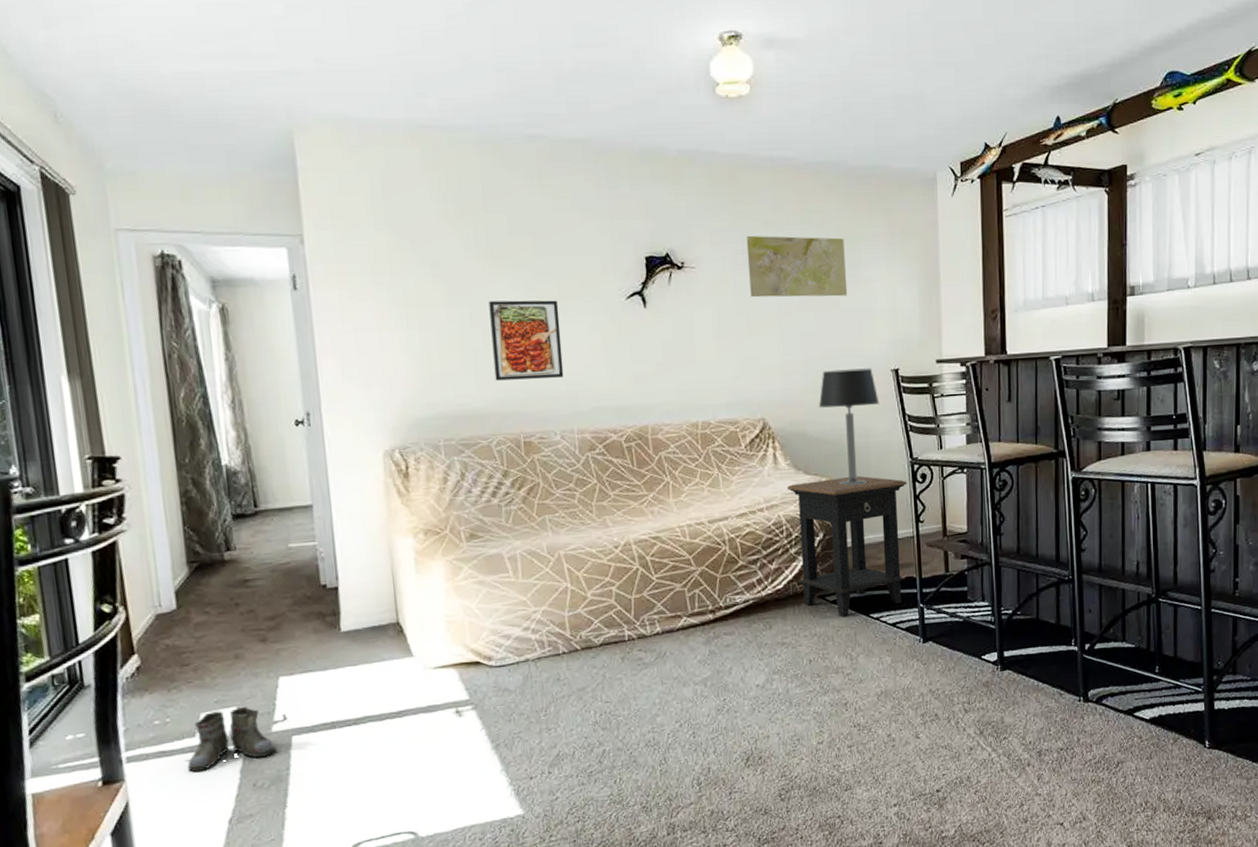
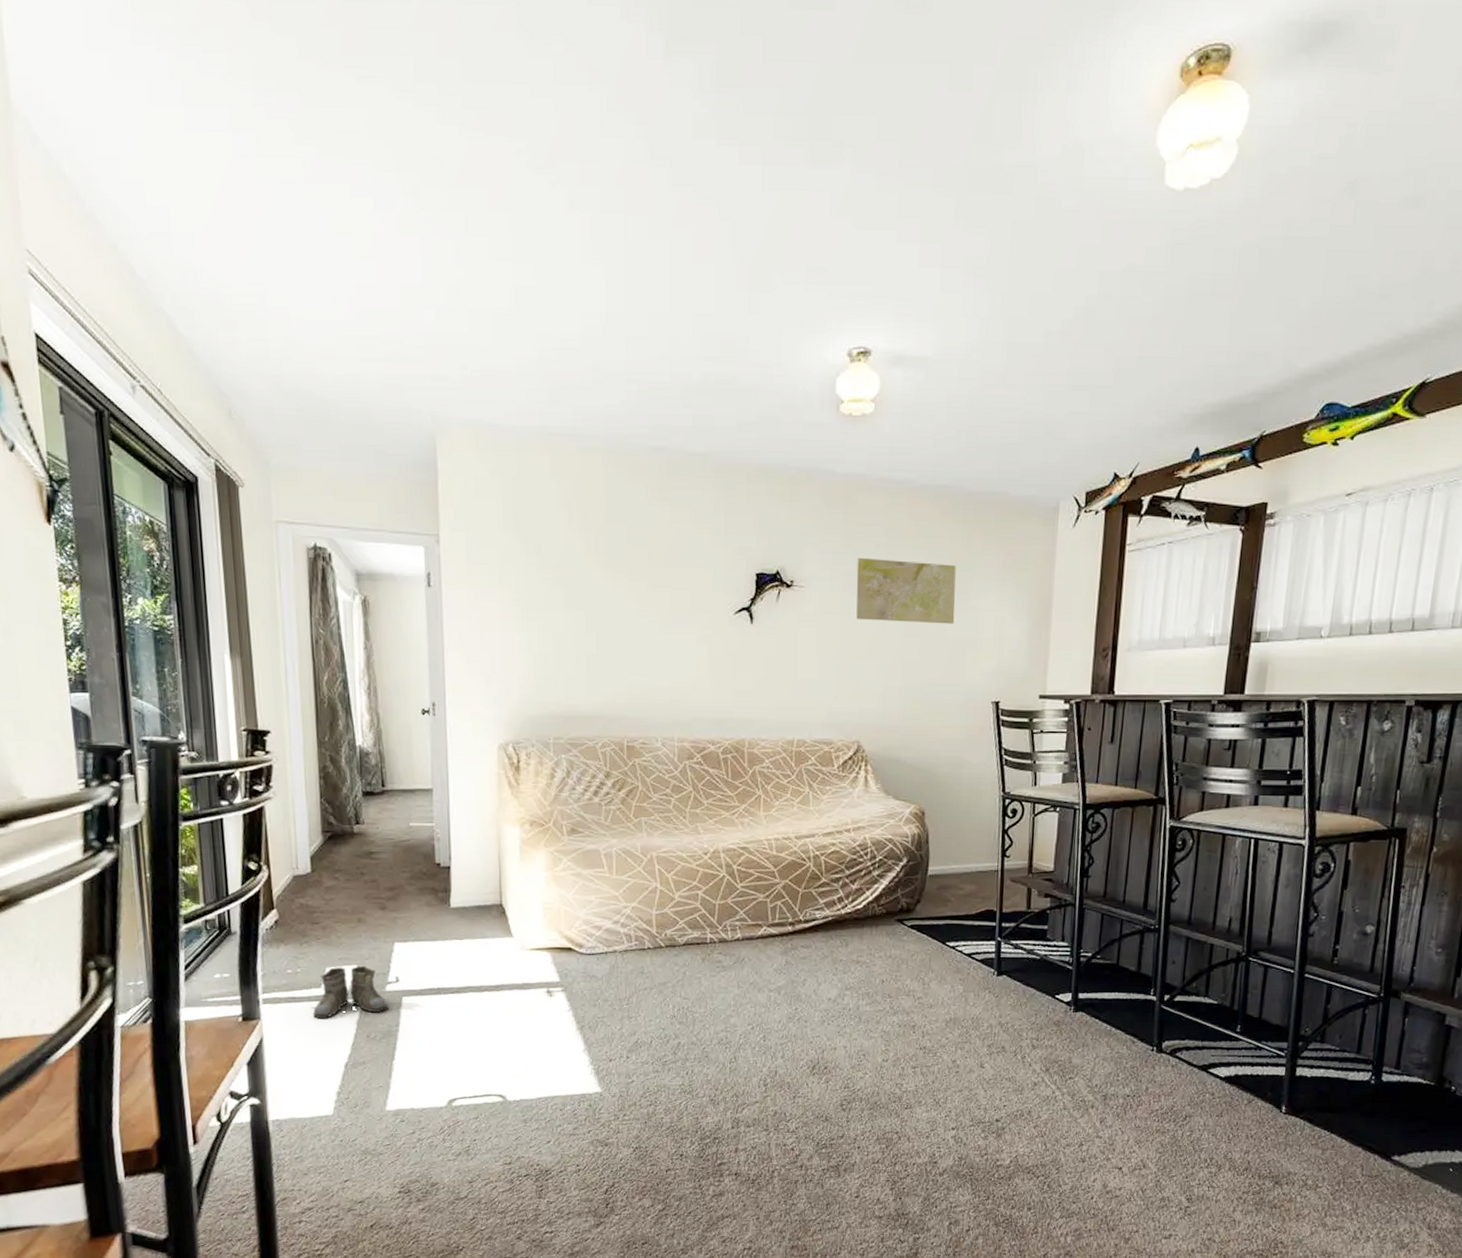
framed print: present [489,300,564,381] -> none [604,608,669,686]
side table: present [787,475,907,618] -> none [876,805,996,943]
table lamp: present [818,368,880,486] -> none [914,698,977,815]

